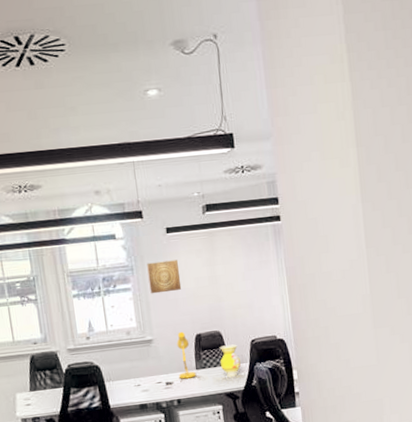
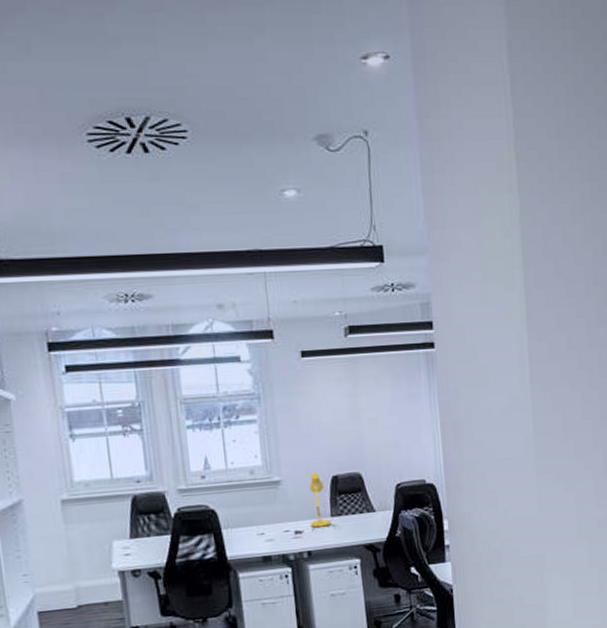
wall art: present [147,260,182,294] -> none [277,388,317,428]
vase: present [219,344,241,378] -> none [359,488,383,527]

